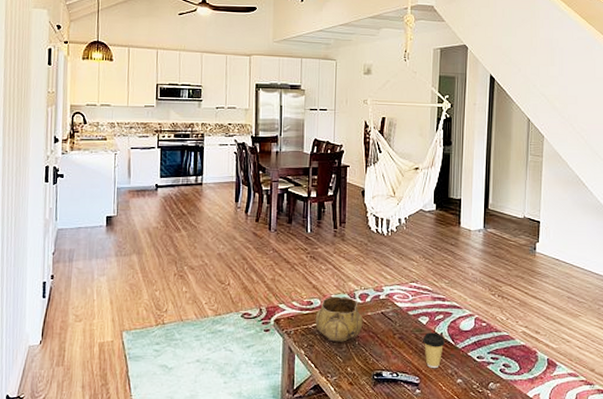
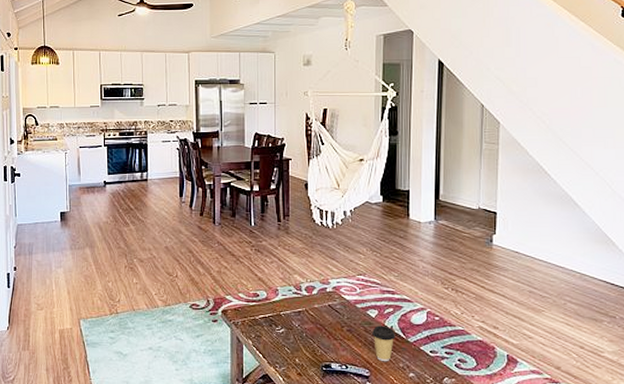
decorative bowl: present [315,296,363,342] -> none [262,289,310,334]

